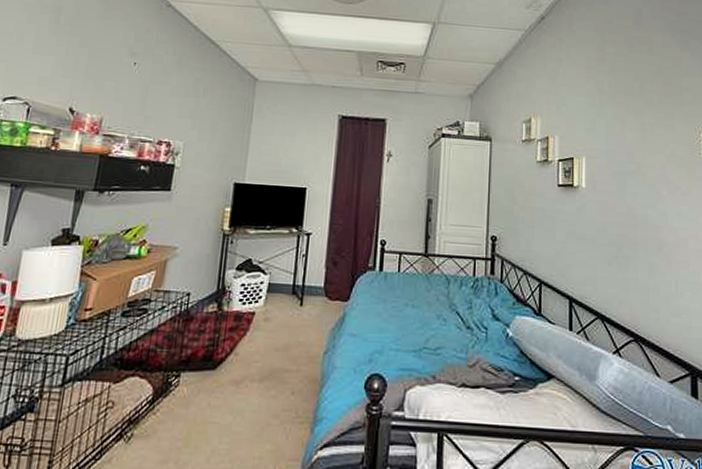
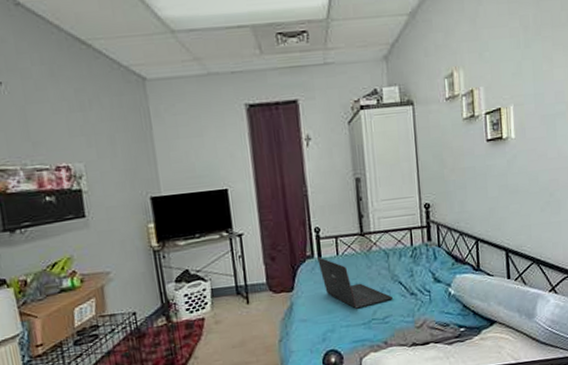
laptop: none [377,270,448,333] -> present [316,257,392,309]

